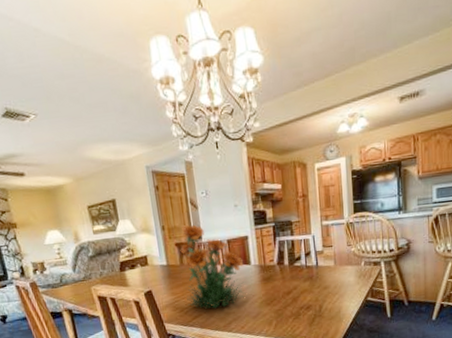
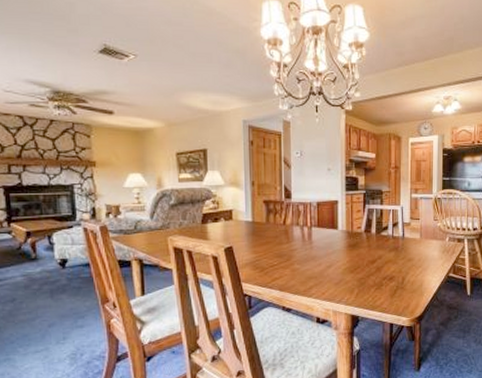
flower plant: present [180,224,246,309] -> none [267,183,331,272]

